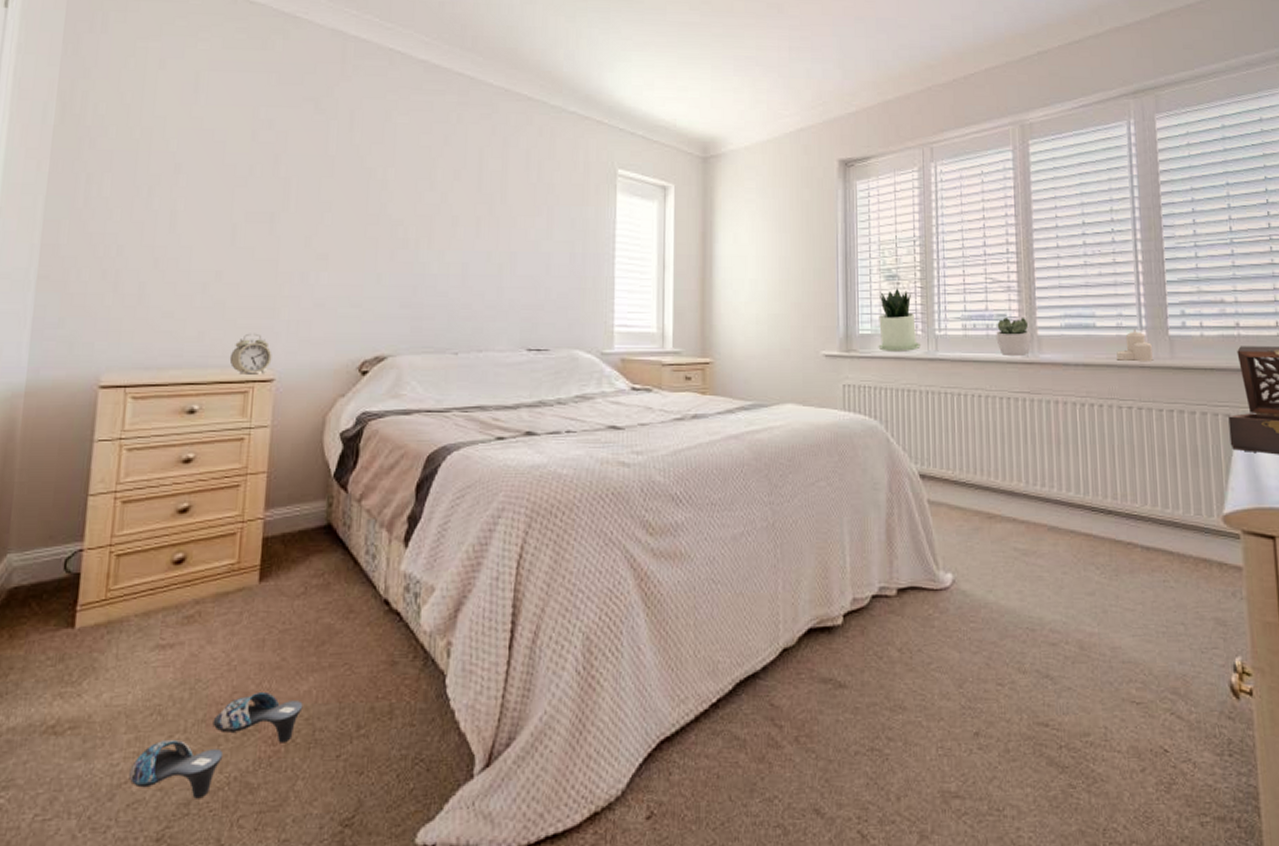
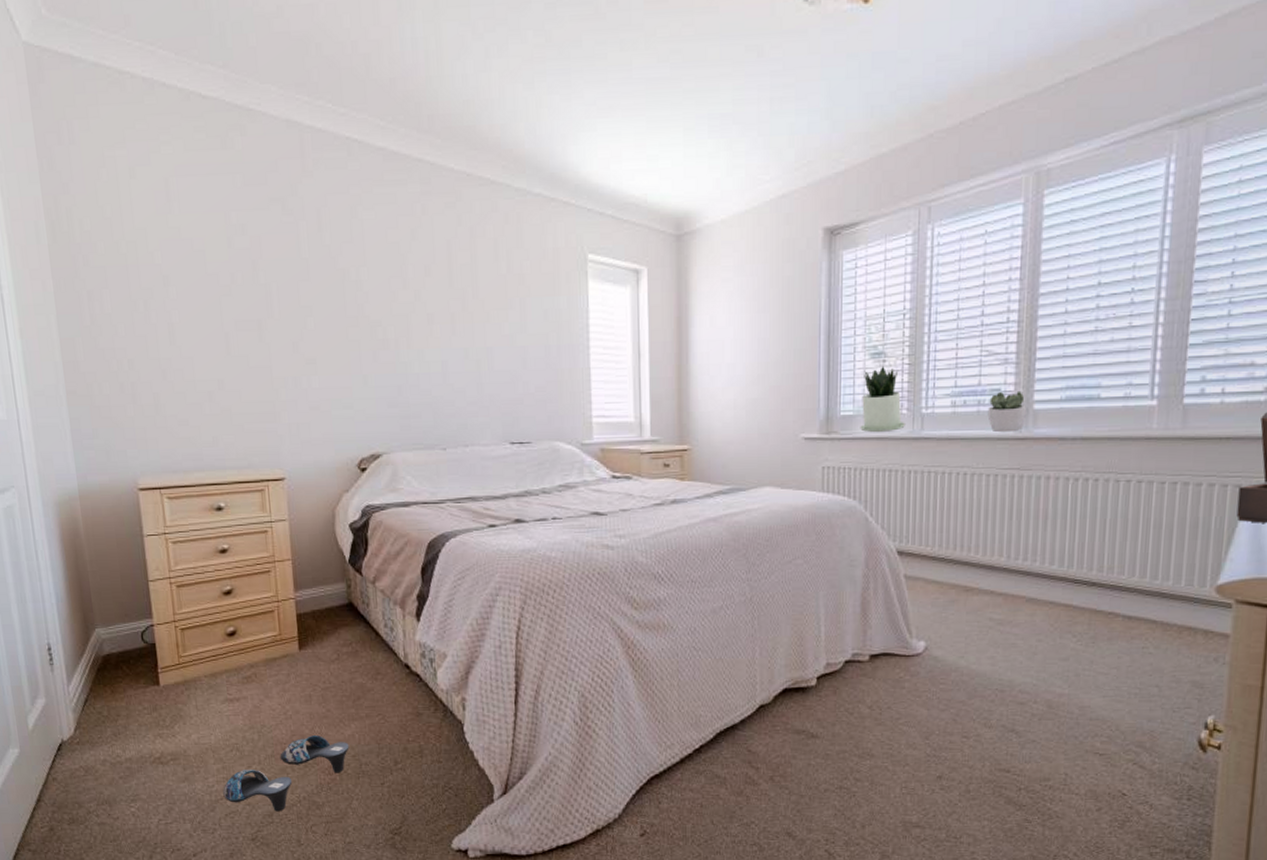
alarm clock: present [229,333,272,374] -> none [243,436,280,474]
candle: present [1117,329,1153,362] -> none [1120,399,1162,434]

